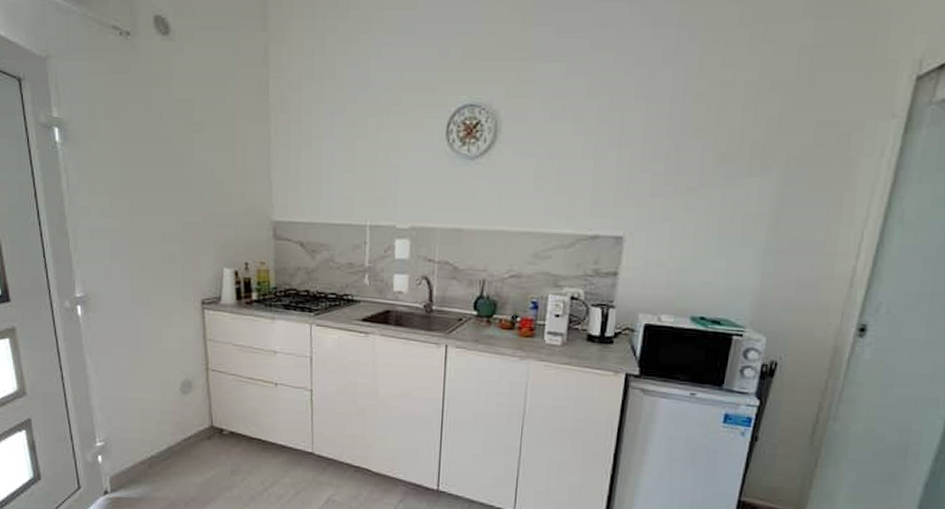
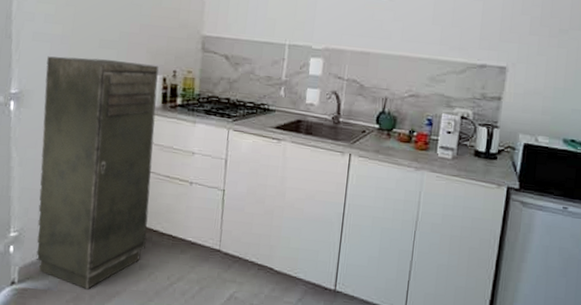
storage cabinet: none [108,254,235,497] -> present [36,56,159,290]

